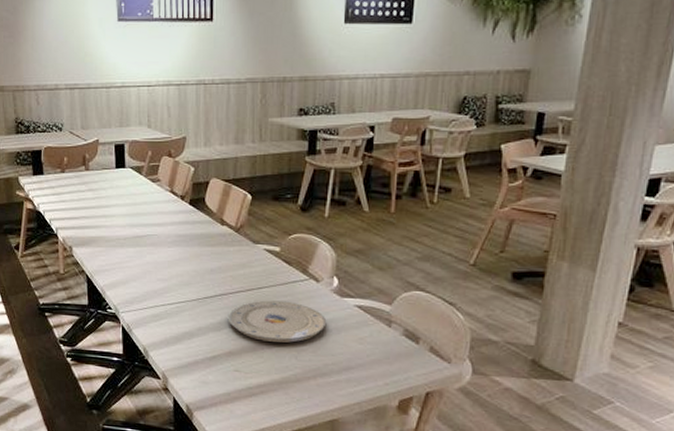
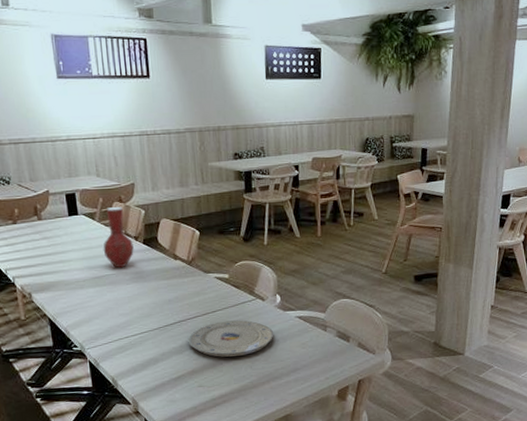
vase: none [147,162,179,229] -> present [103,207,134,268]

